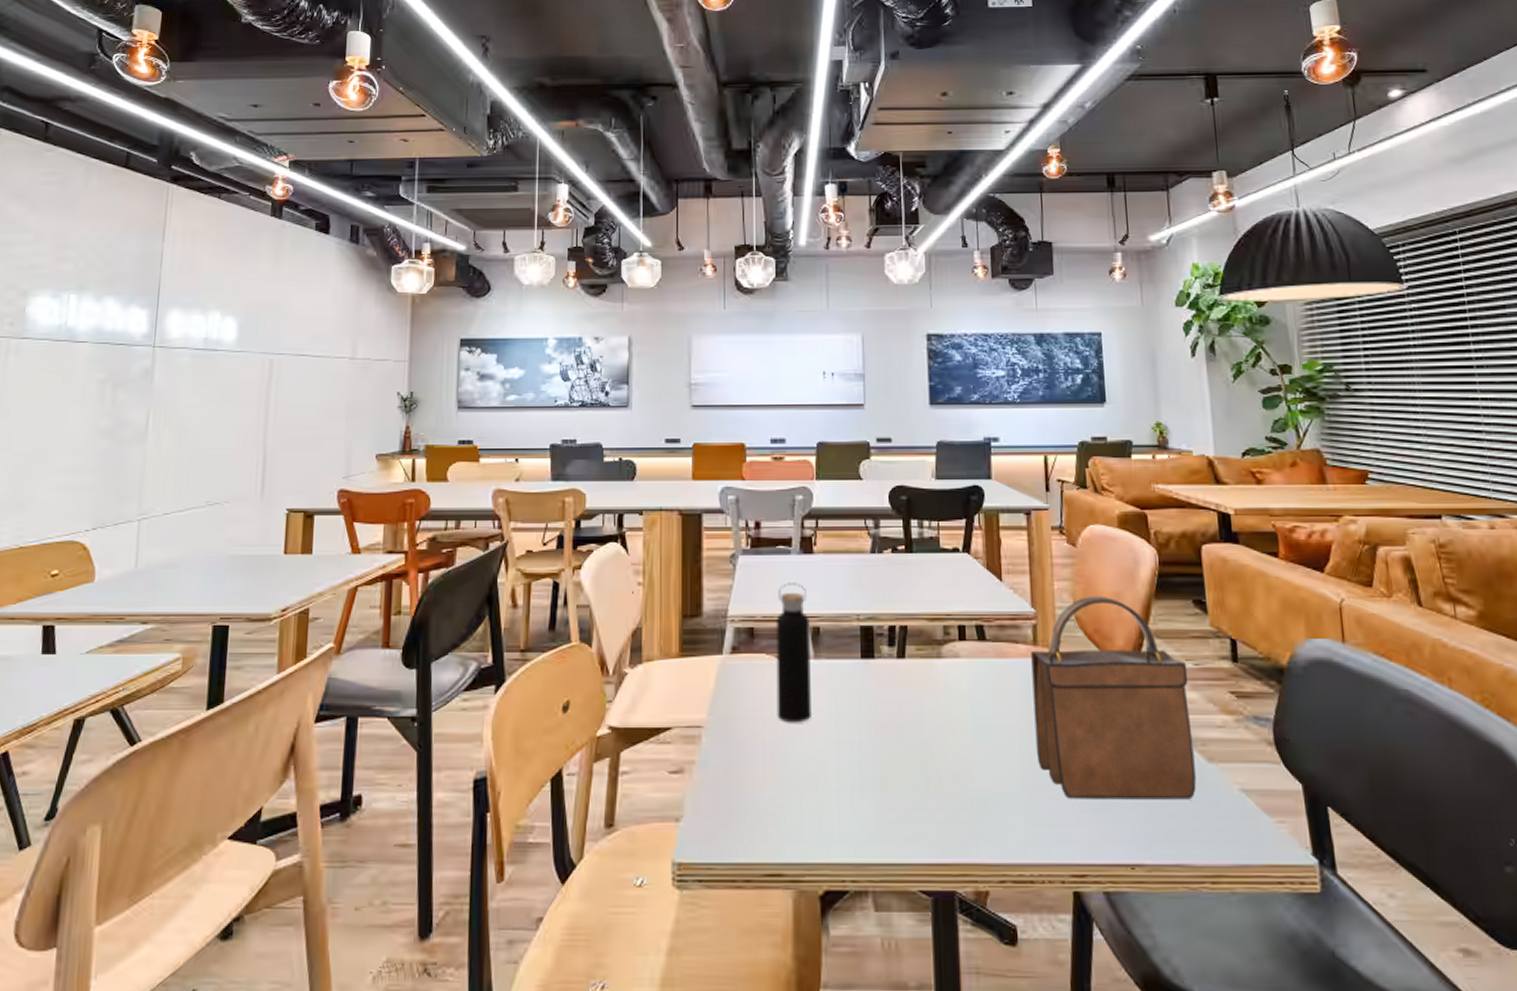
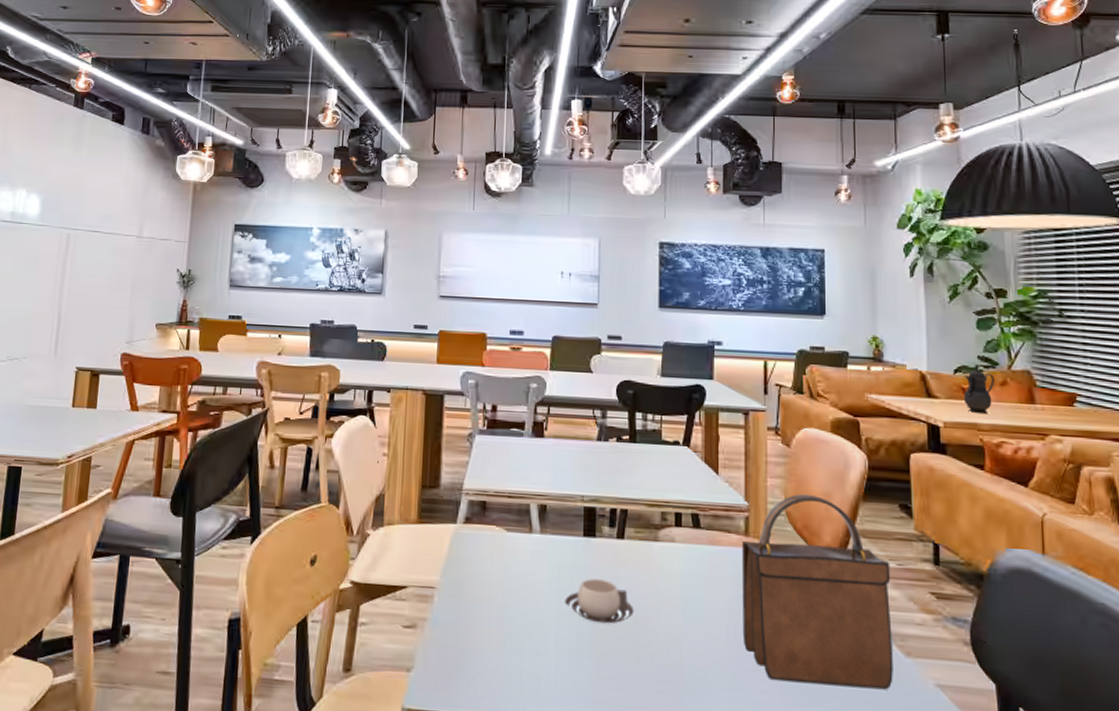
water bottle: present [776,583,811,721] -> none [503,462,538,590]
cup: none [845,704,920,752] -> present [565,578,635,624]
coffeepot: none [1252,446,1284,499] -> present [963,365,994,415]

